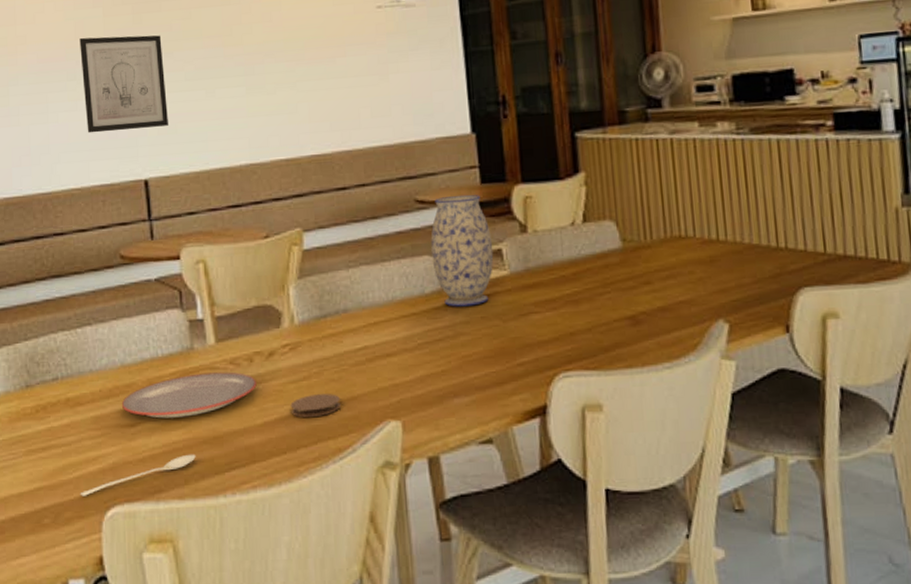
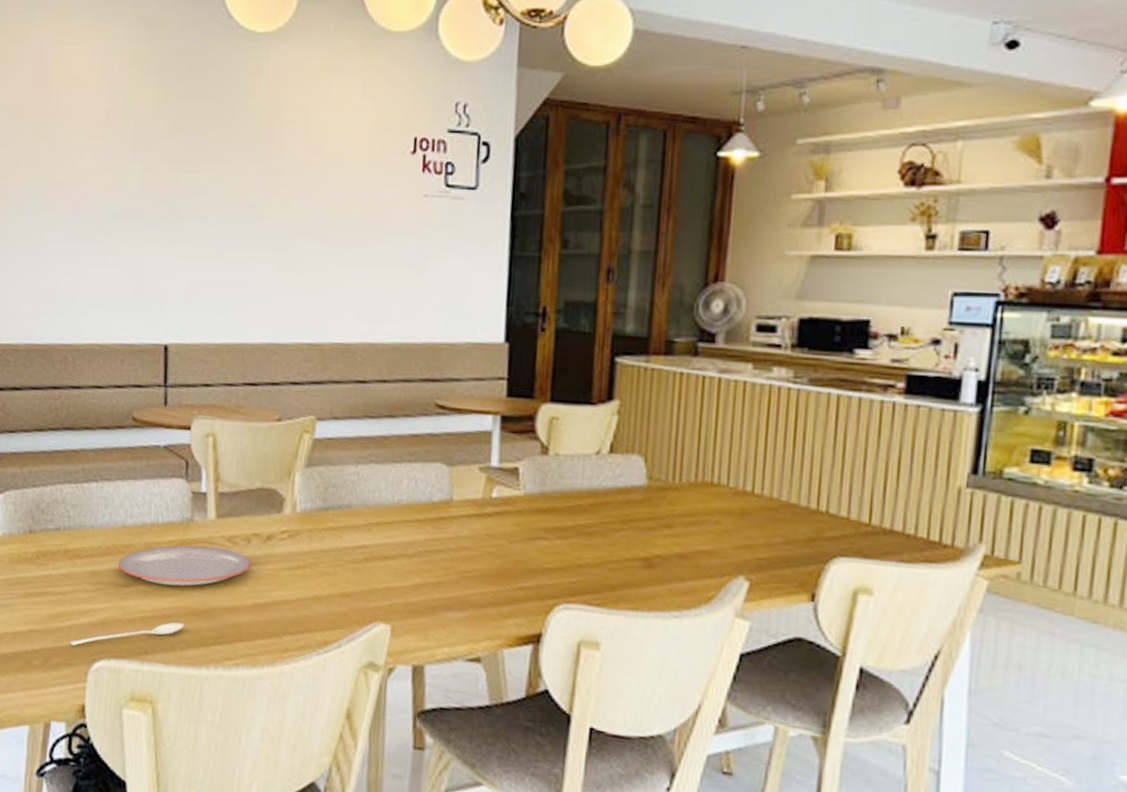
wall art: present [79,35,168,133] -> none [113,190,198,293]
coaster: present [290,394,341,417] -> none [282,584,332,607]
vase: present [430,194,494,307] -> none [444,405,510,522]

